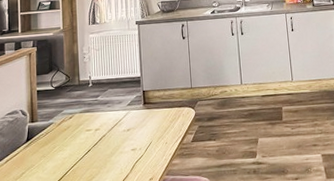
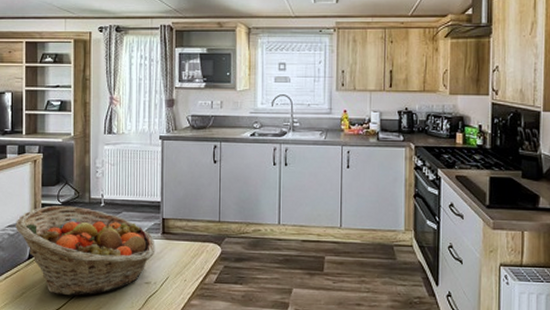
fruit basket: none [14,89,139,171] -> present [16,205,156,296]

